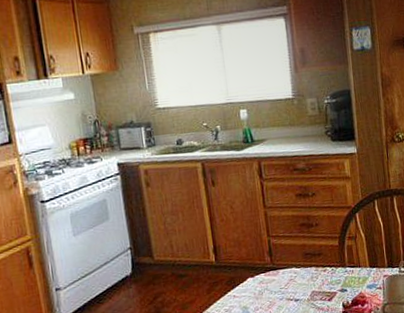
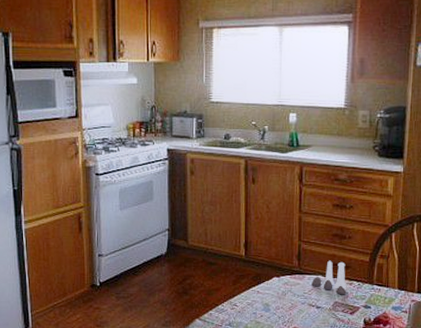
salt and pepper shaker set: none [286,250,322,283] -> present [312,260,347,295]

